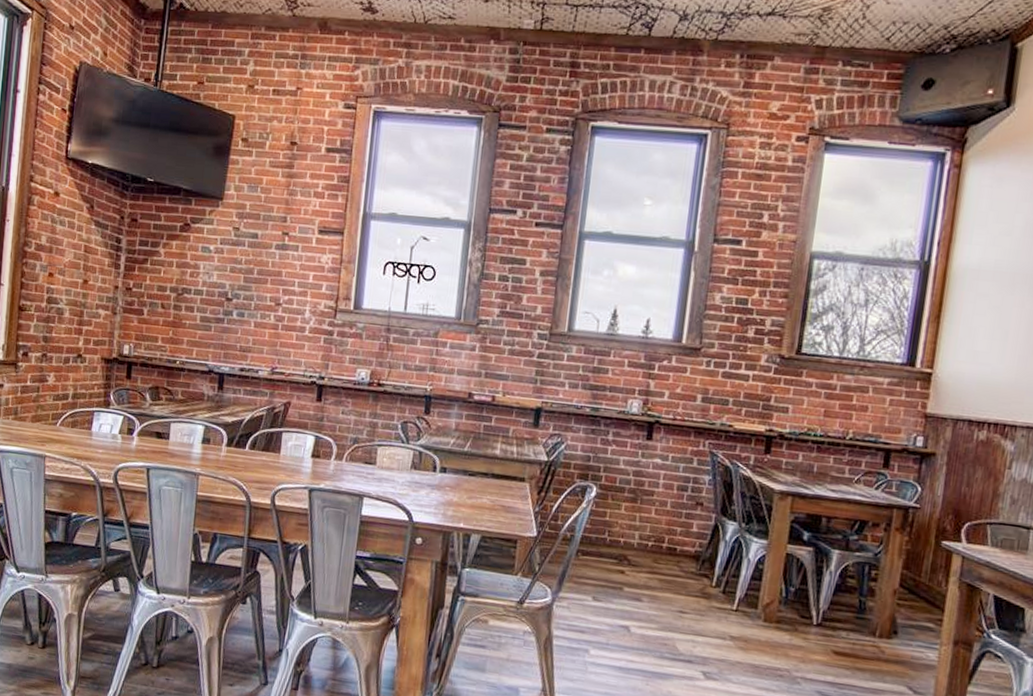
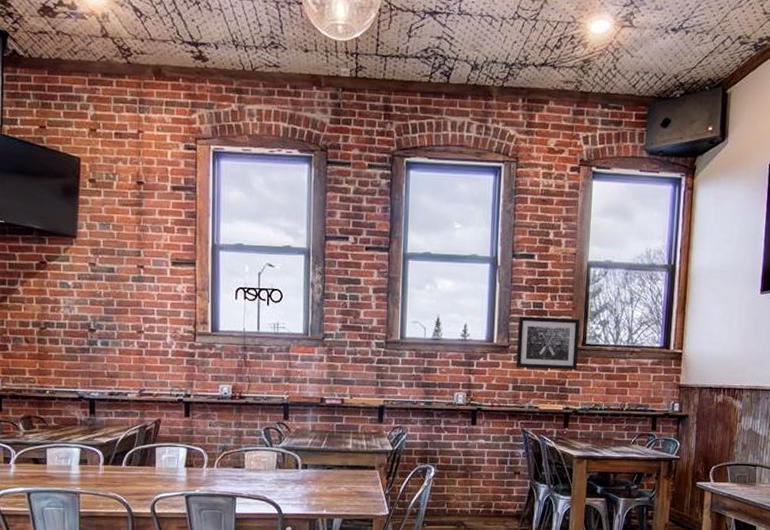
wall art: none [708,313,795,385] -> present [516,316,580,370]

